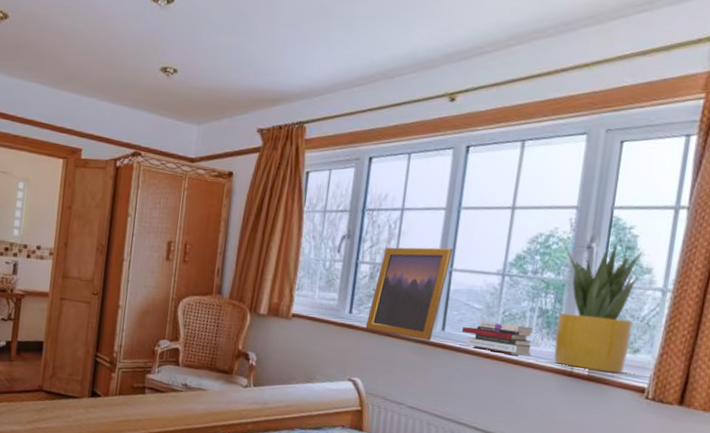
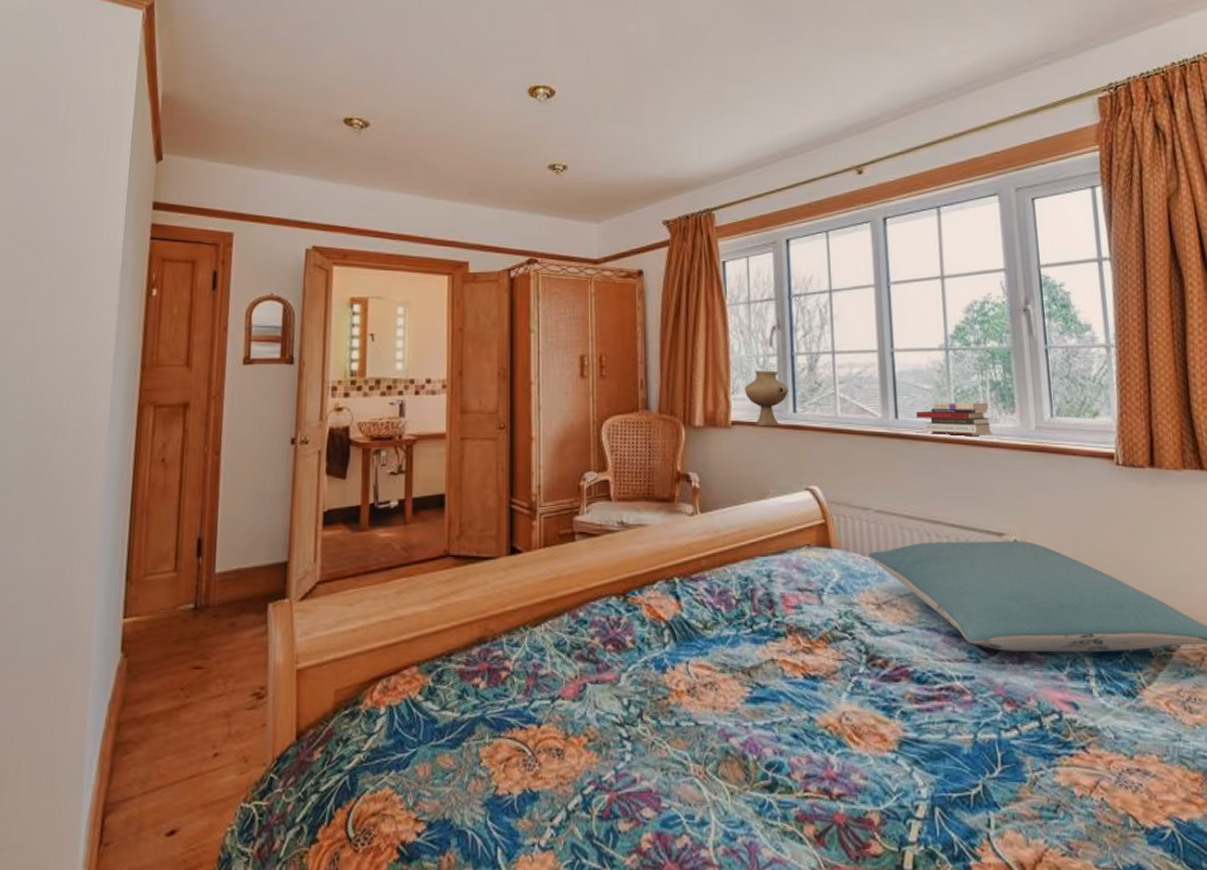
vase: none [308,273,348,323] -> present [745,370,788,427]
picture frame: present [365,247,454,342] -> none [813,327,891,433]
planter: present [554,241,645,374] -> none [1000,301,1088,442]

